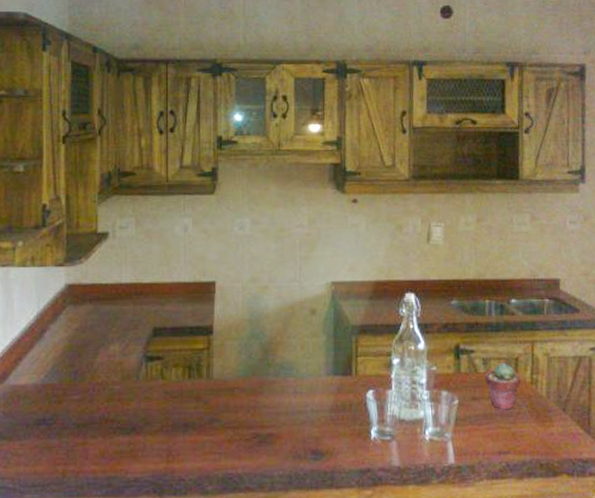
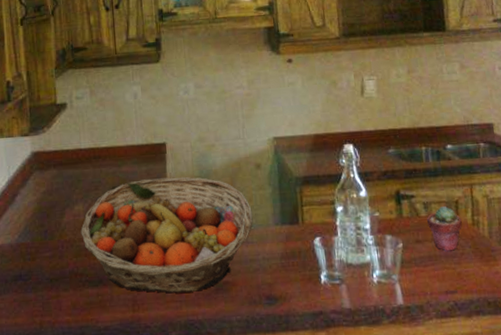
fruit basket: none [115,319,304,444] -> present [80,176,253,293]

